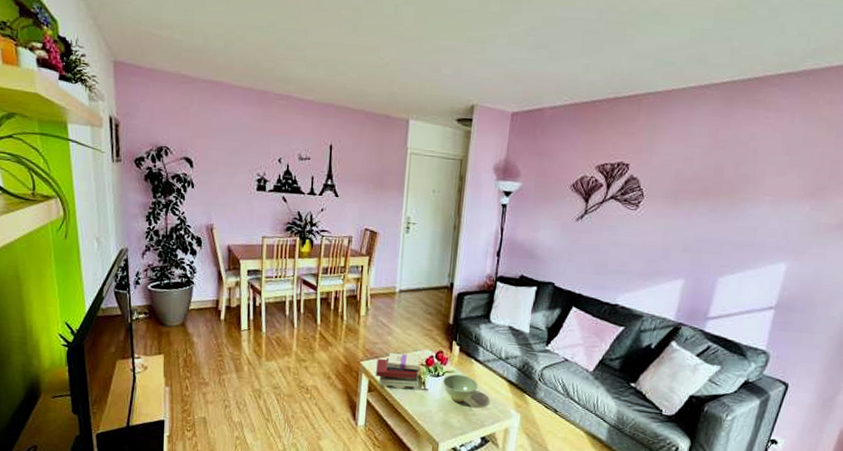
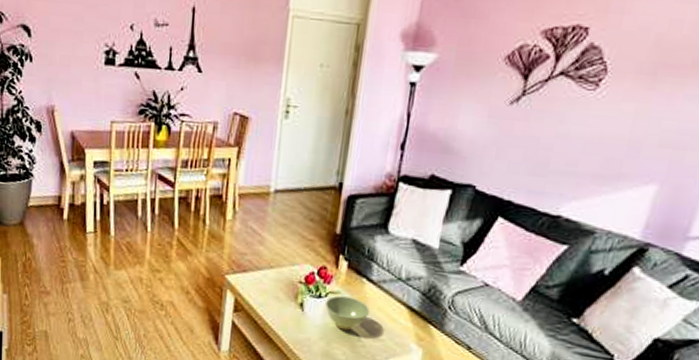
books: present [376,353,420,389] -> none [243,266,297,311]

